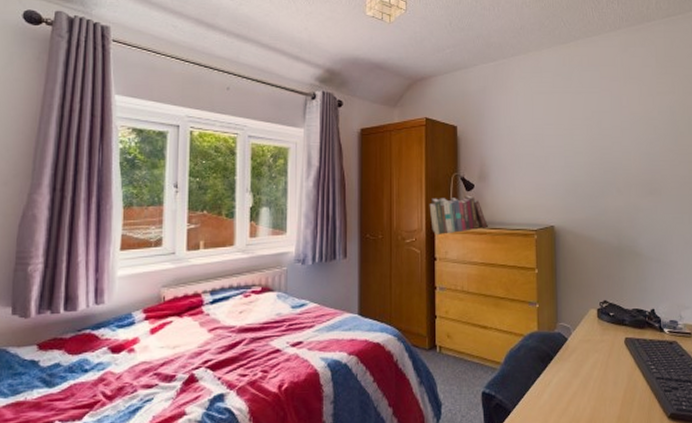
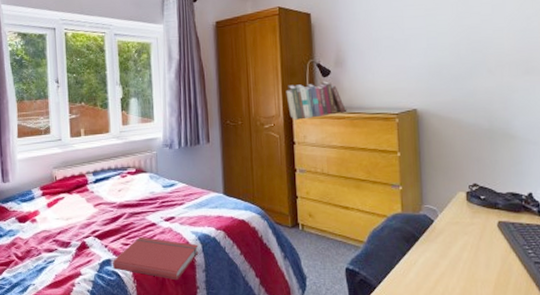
book: none [225,365,328,416] -> present [112,236,199,281]

